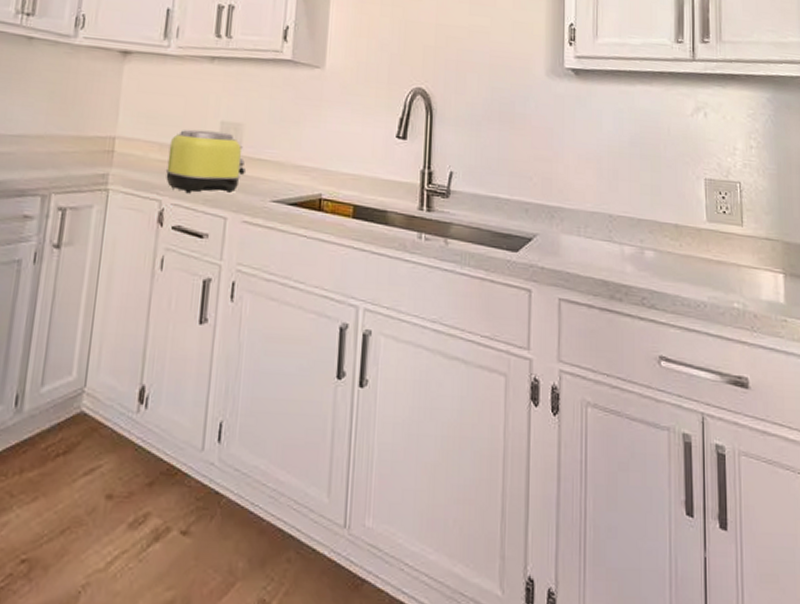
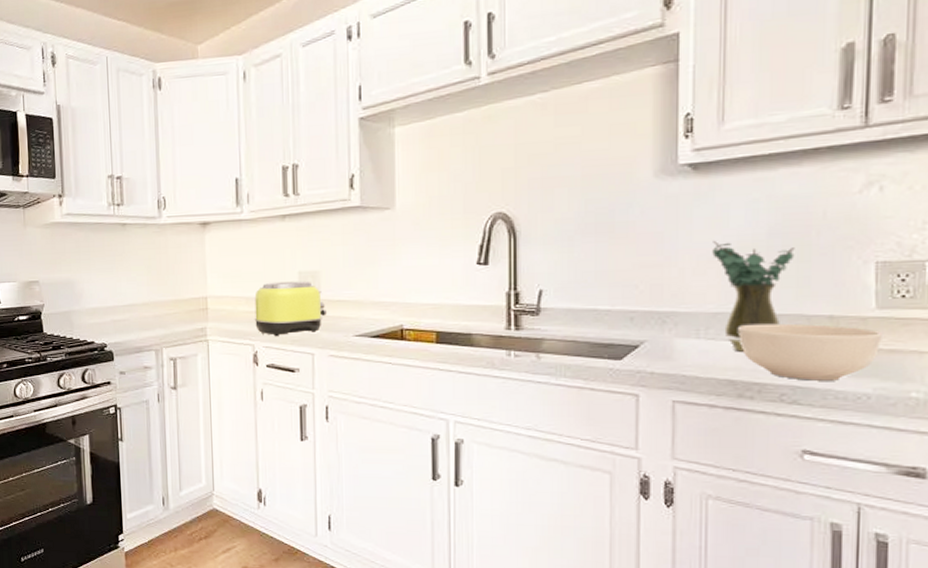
vase: none [590,143,649,253] -> present [712,241,795,352]
bowl: none [609,226,713,287] -> present [737,323,884,381]

